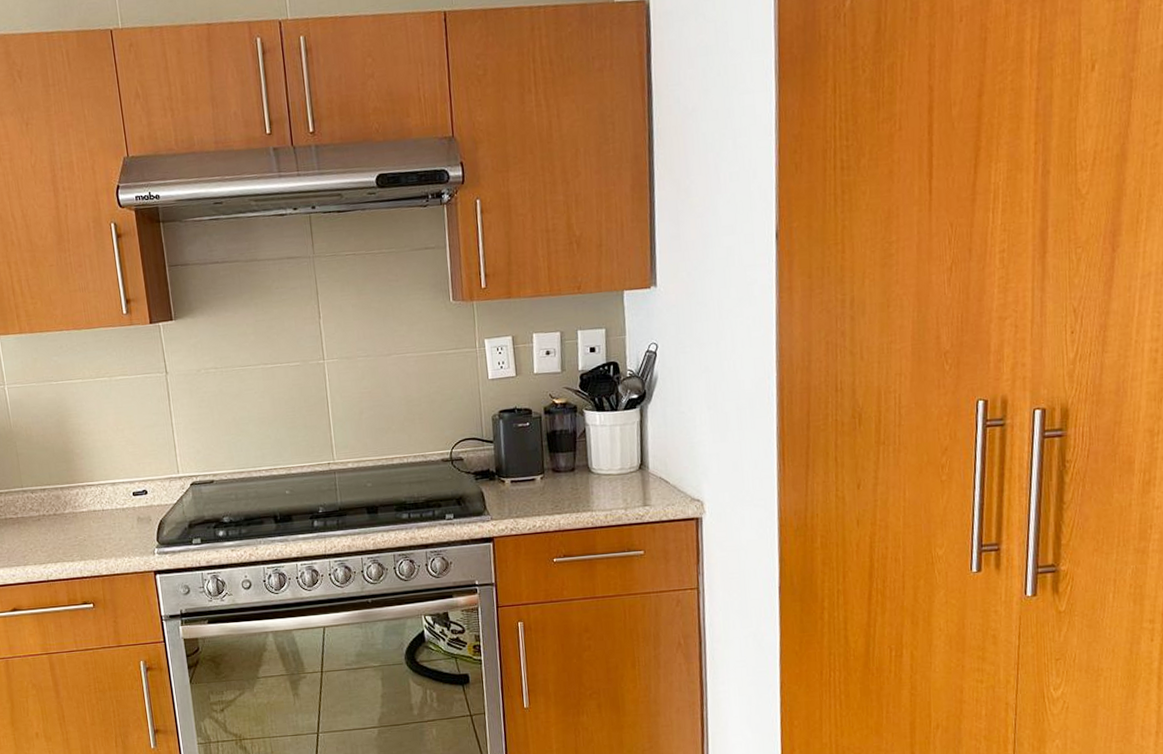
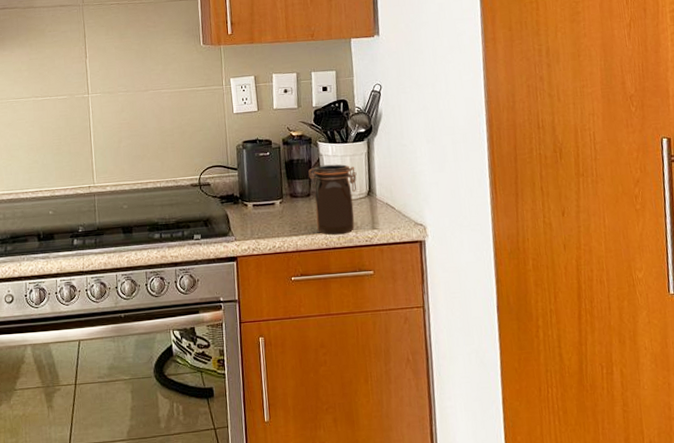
jar: none [573,434,628,514] -> present [308,164,357,236]

